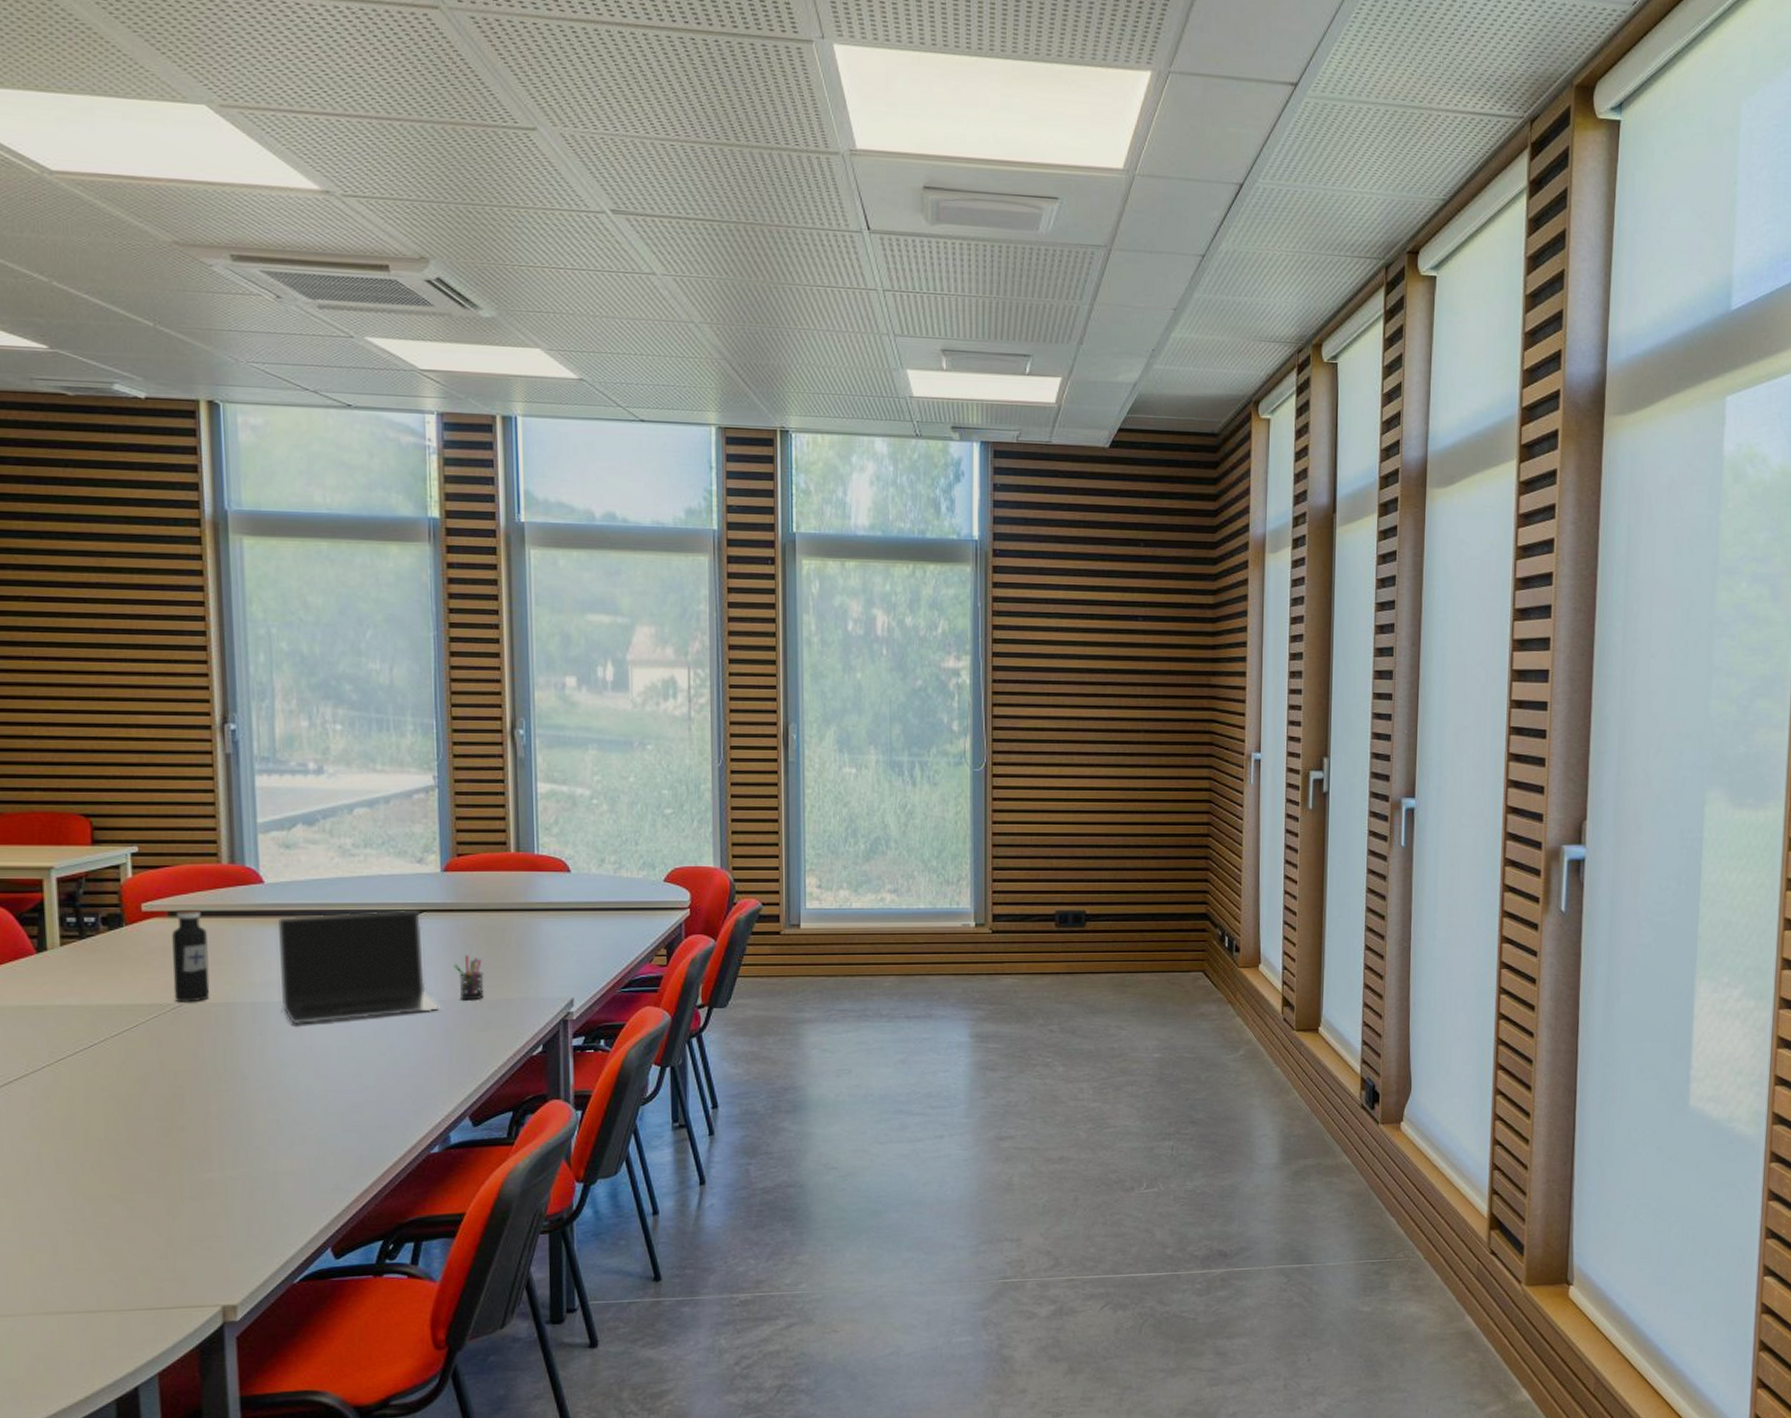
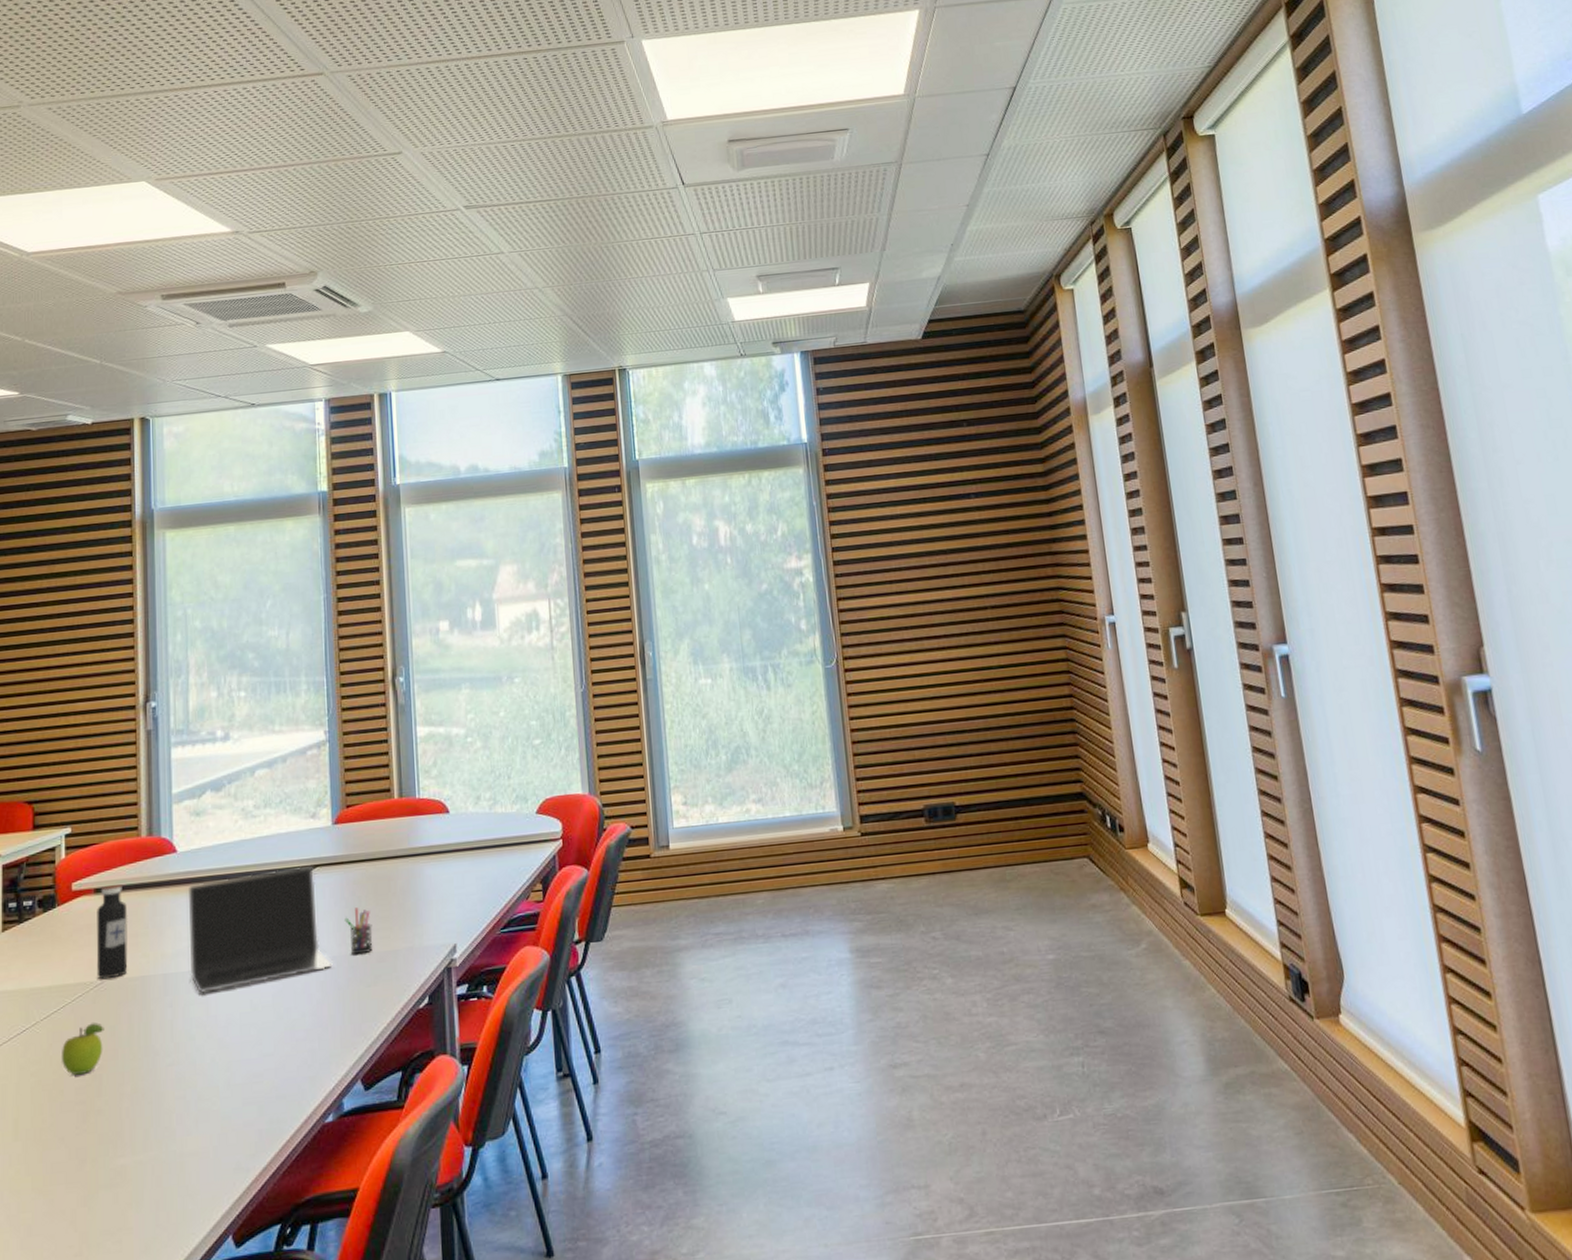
fruit: none [137,1044,185,1092] -> present [62,1022,104,1075]

